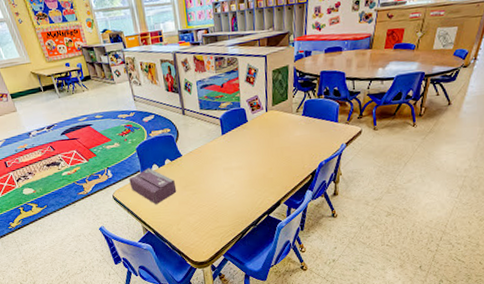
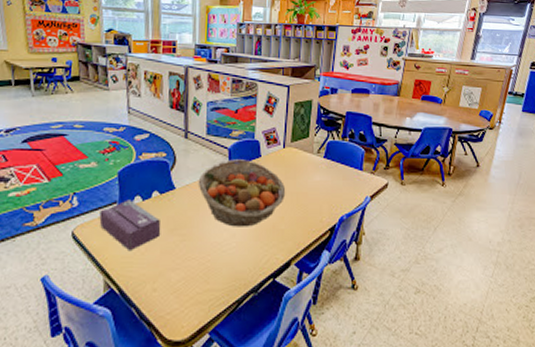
fruit basket: none [198,125,272,180] -> present [198,159,286,227]

